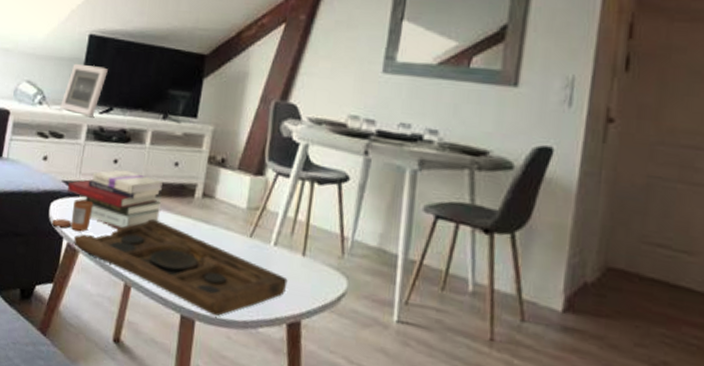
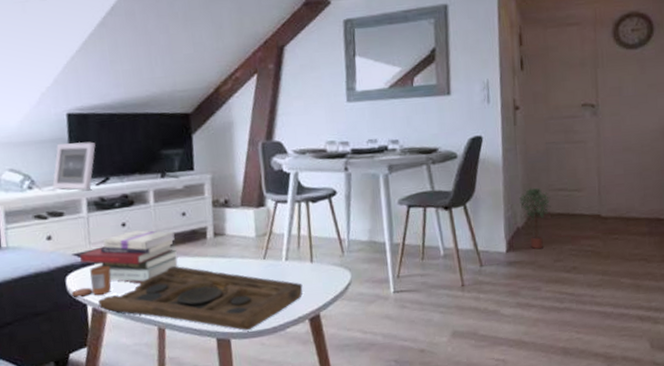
potted tree: none [594,232,643,322] -> present [519,187,551,250]

